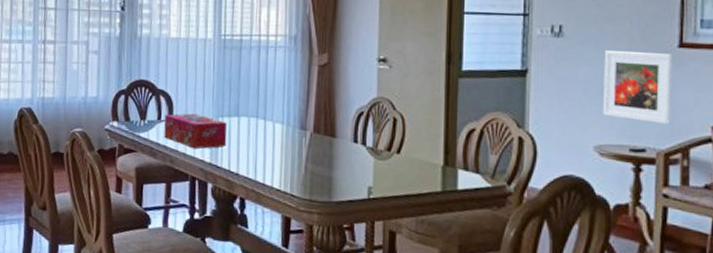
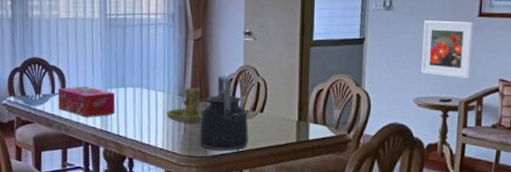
candle holder: none [285,120,336,163] -> present [166,88,209,124]
kettle: none [322,108,382,197] -> present [199,76,249,151]

